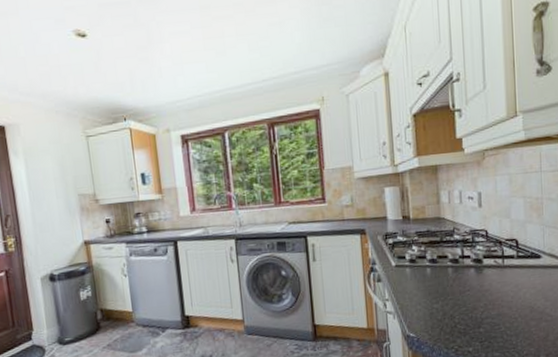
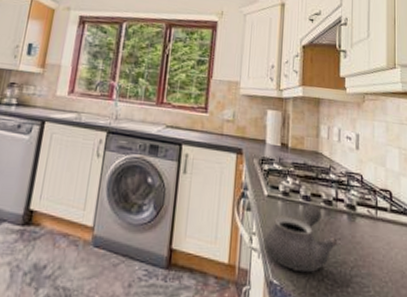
teapot: none [397,266,467,324] -> present [263,204,338,273]

